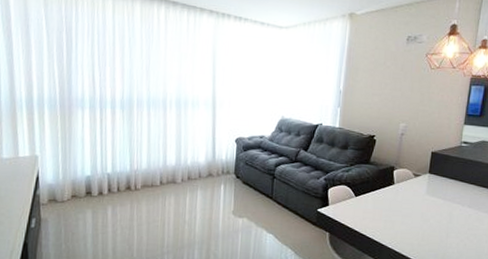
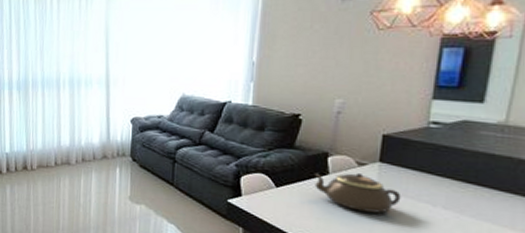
teapot: none [383,182,442,214] -> present [313,172,401,214]

